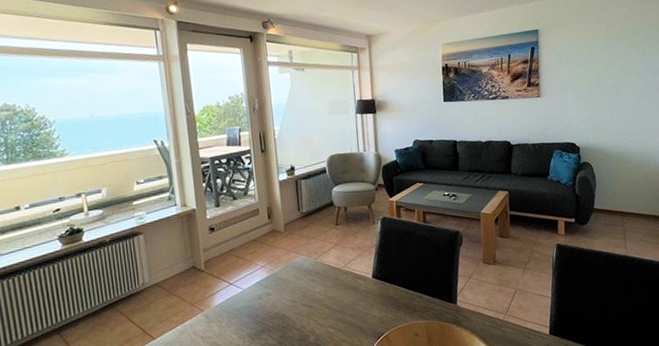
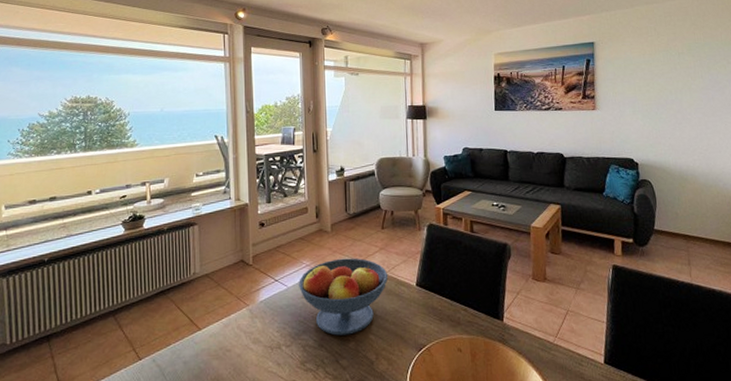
fruit bowl: none [254,255,345,332] -> present [299,258,389,336]

